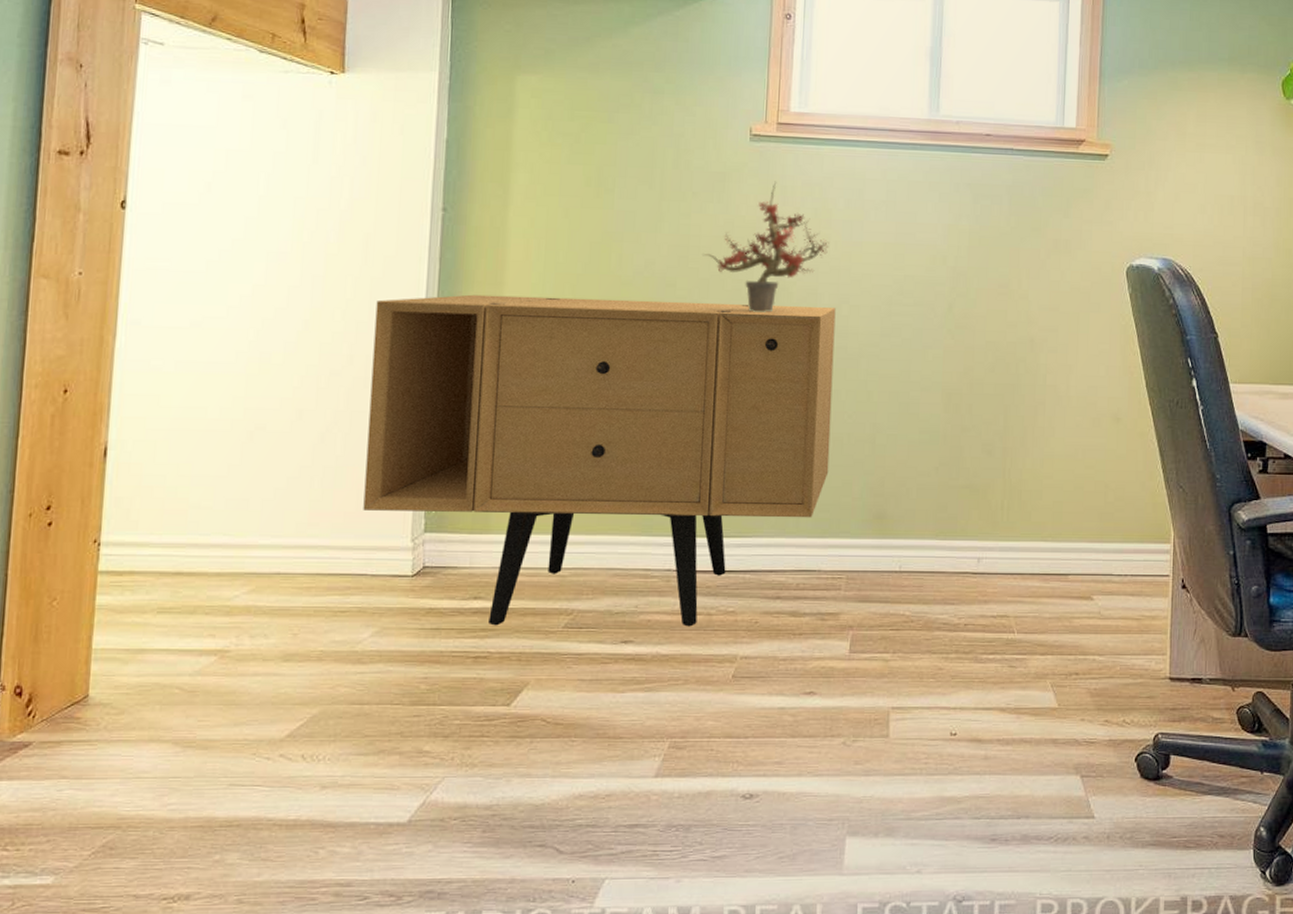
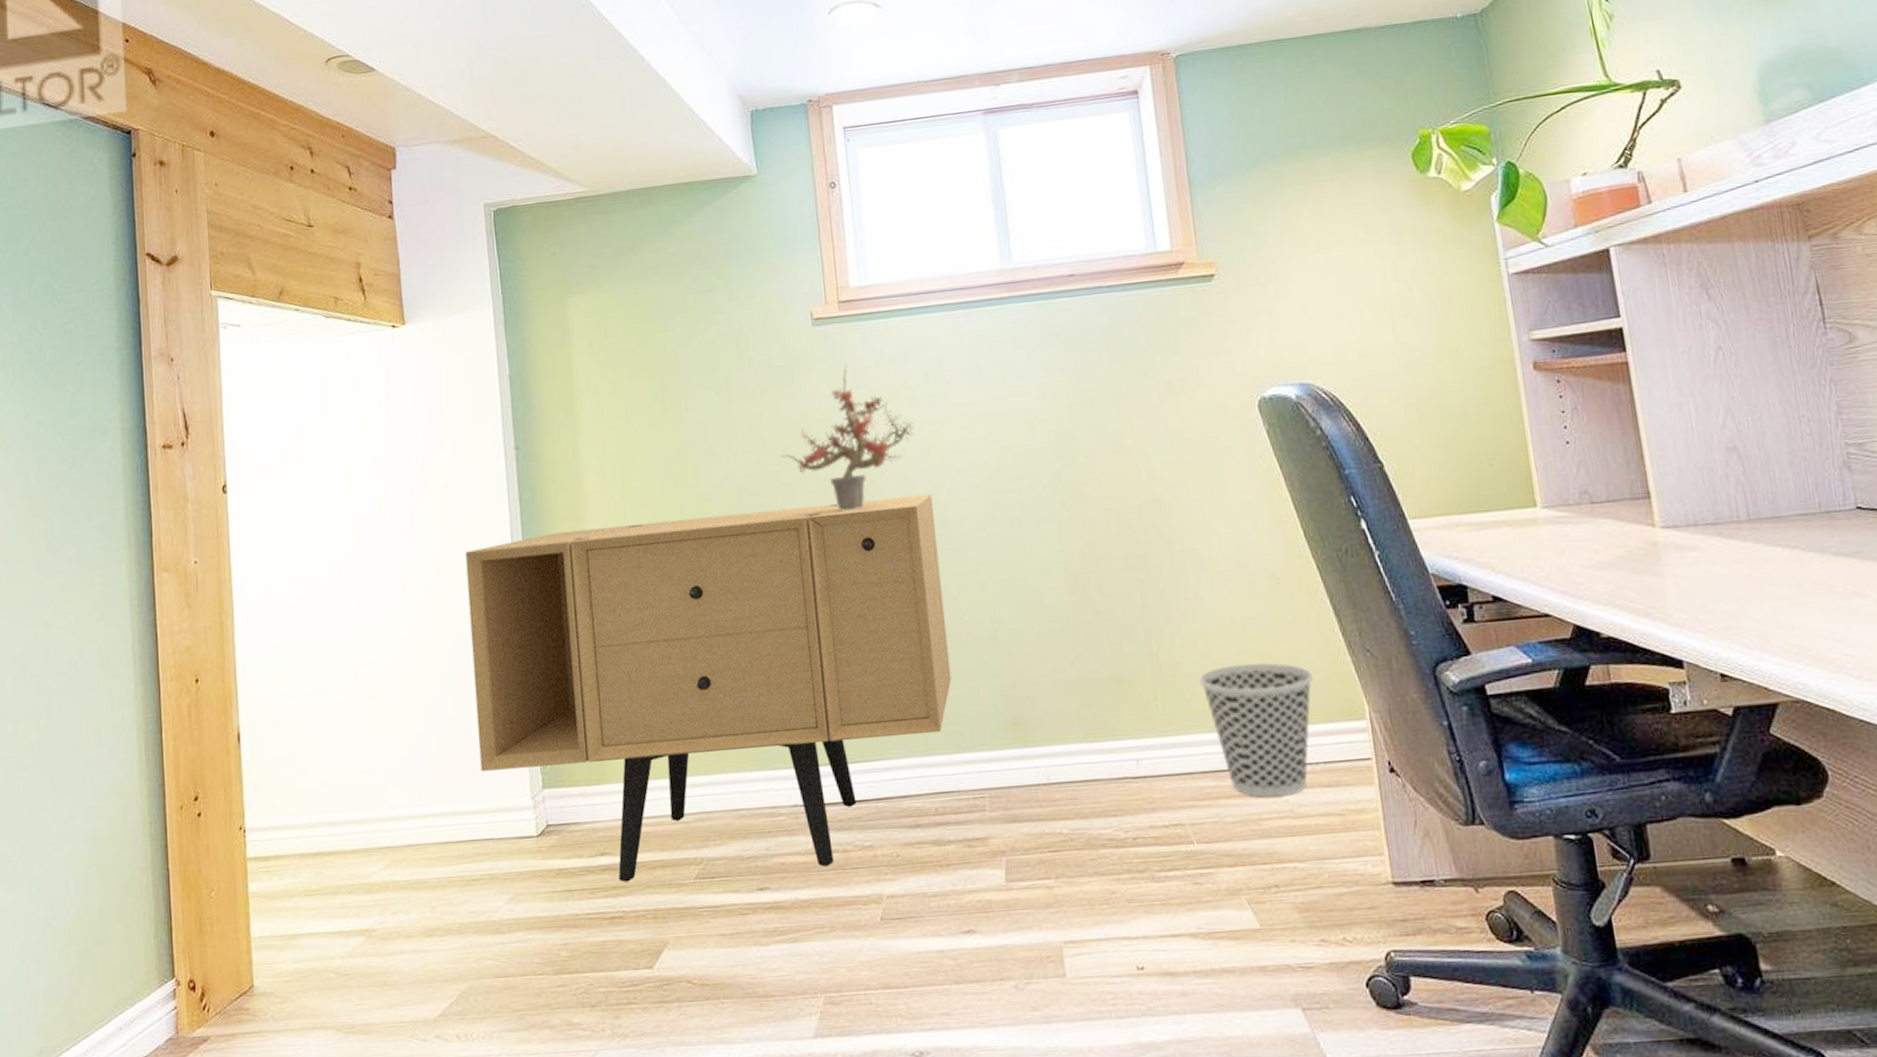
wastebasket: none [1041,486,1134,601] -> present [1199,663,1313,798]

